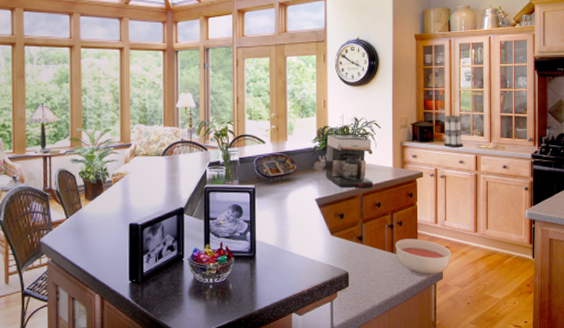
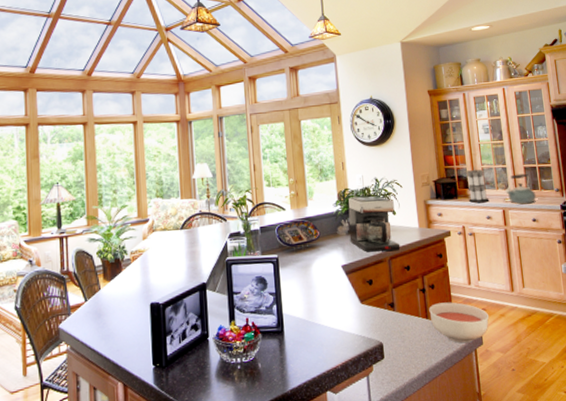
kettle: none [479,122,510,151] -> present [504,173,537,205]

